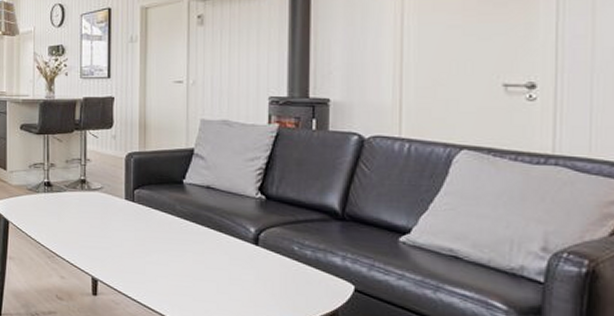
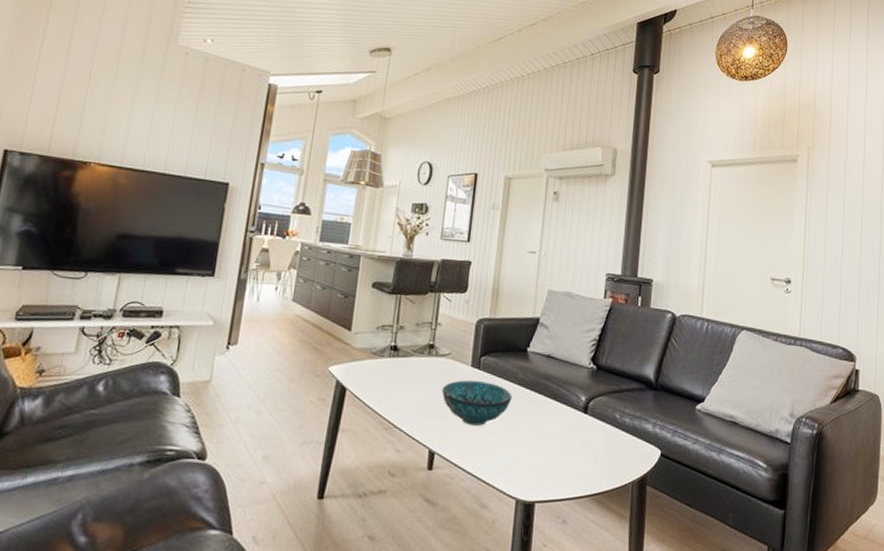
decorative bowl: none [98,212,172,256] -> present [442,380,513,426]

